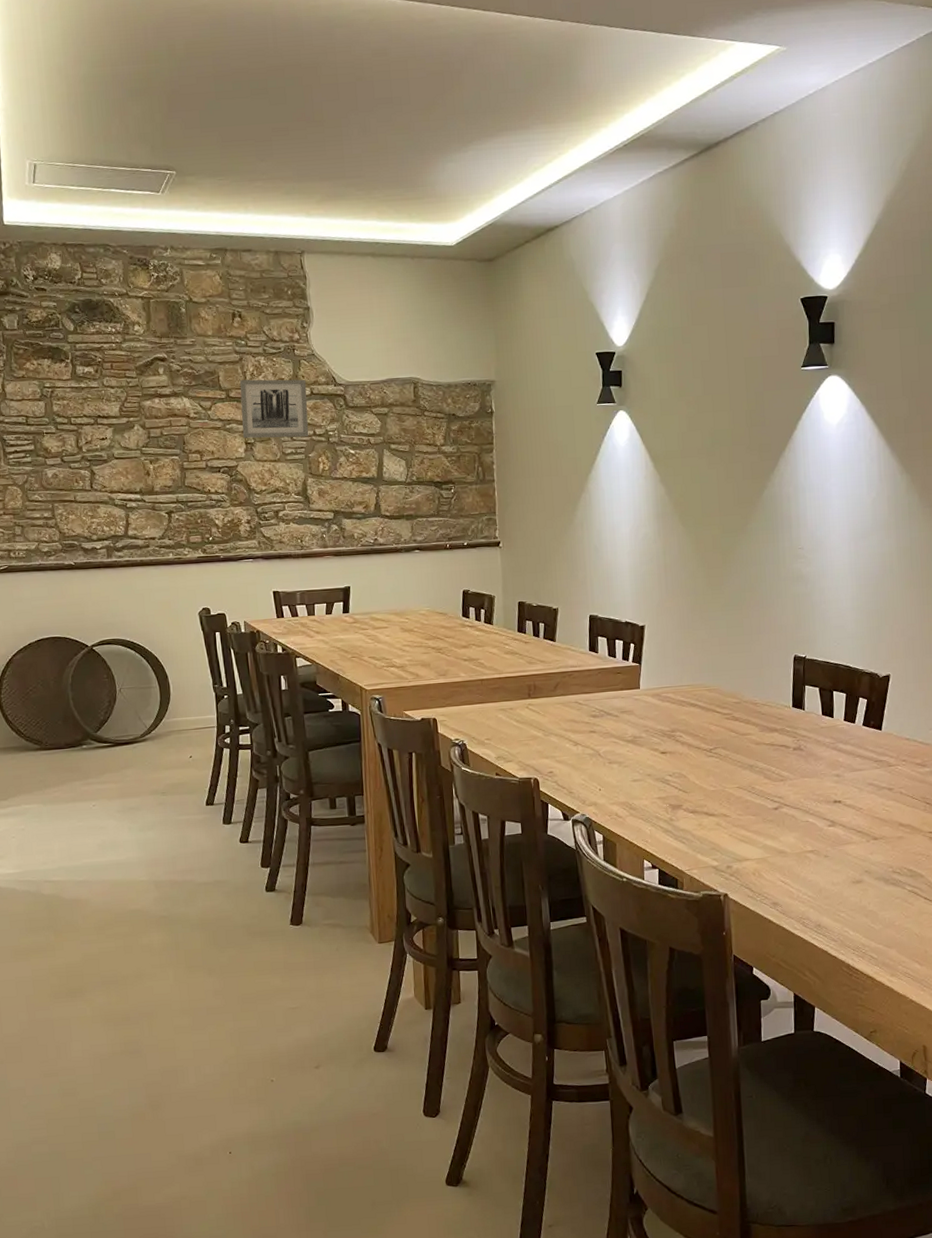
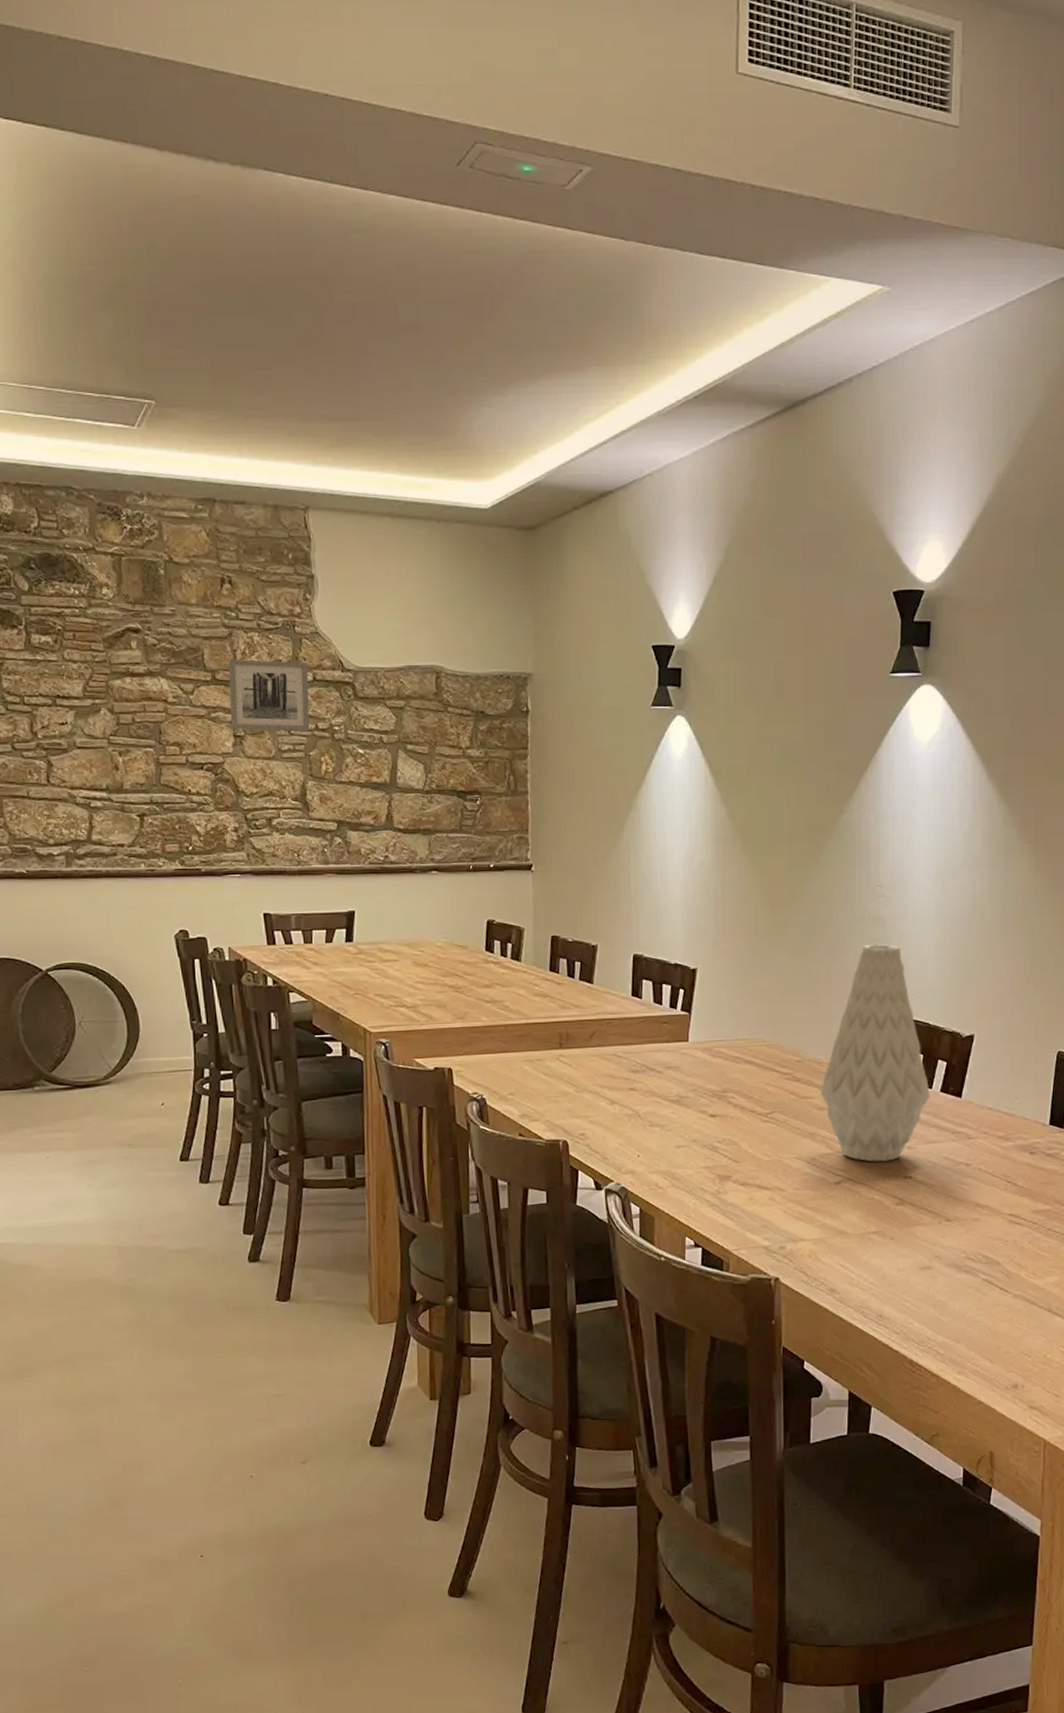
vase: none [756,599,854,789] -> present [820,944,930,1162]

